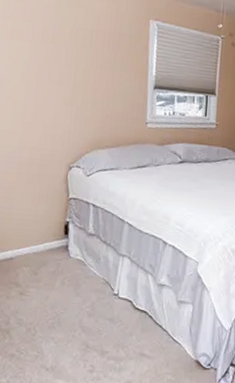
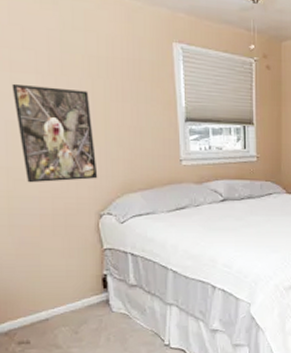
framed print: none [10,49,73,135] -> present [11,83,98,183]

